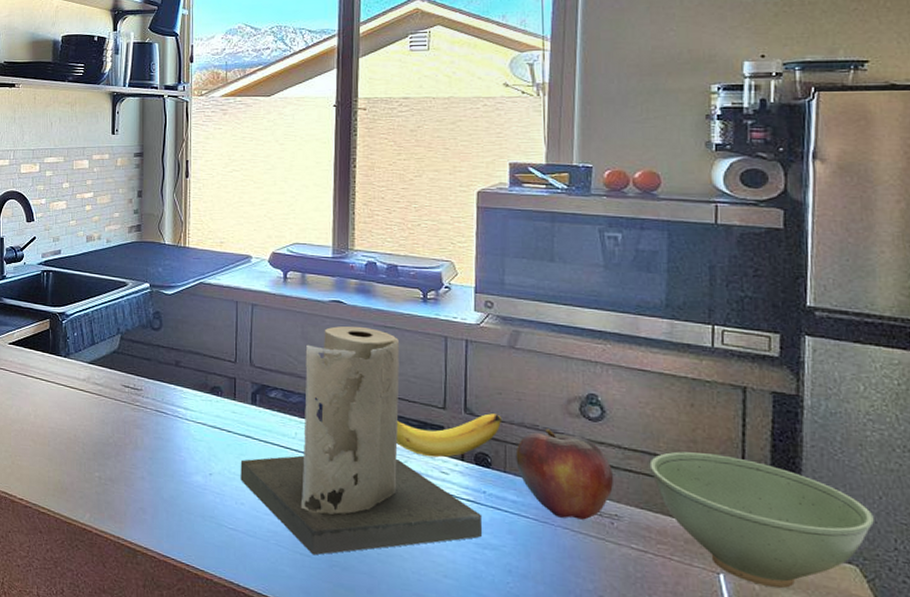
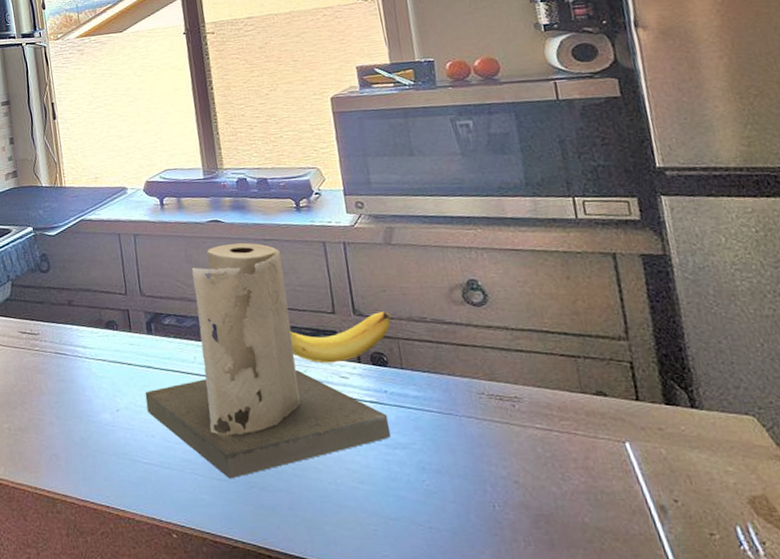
fruit: present [515,429,613,520] -> none [408,319,509,407]
bowl: present [649,451,874,589] -> none [537,323,761,450]

